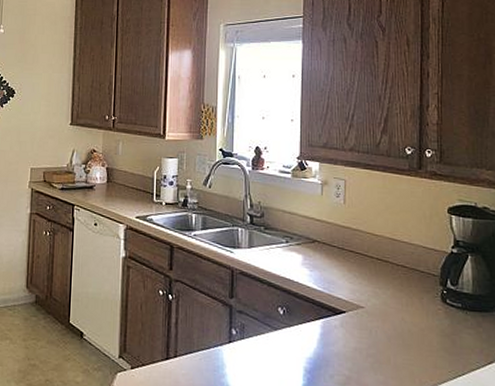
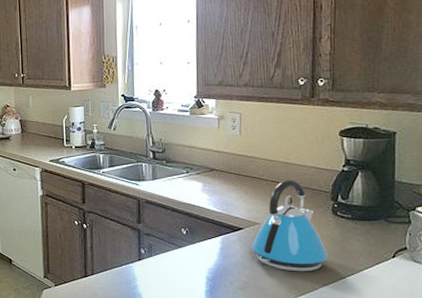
kettle: none [355,258,438,369] -> present [252,180,329,272]

